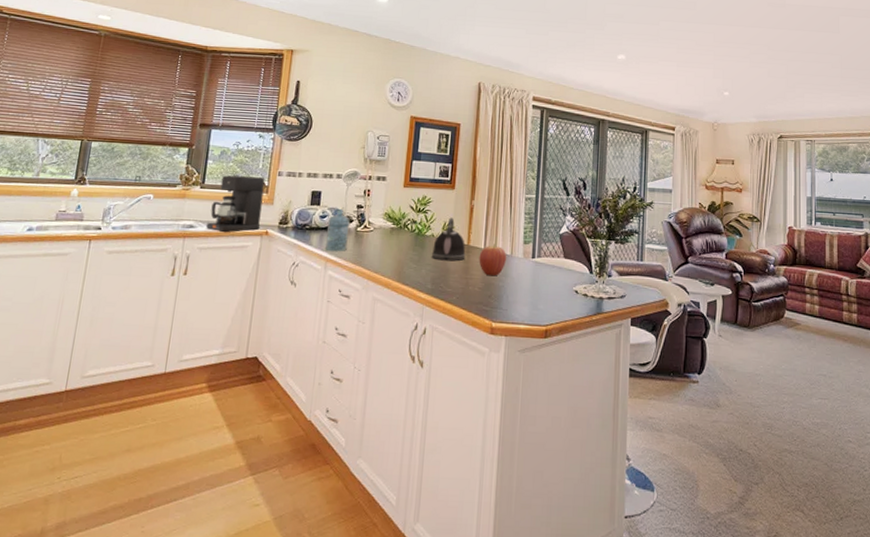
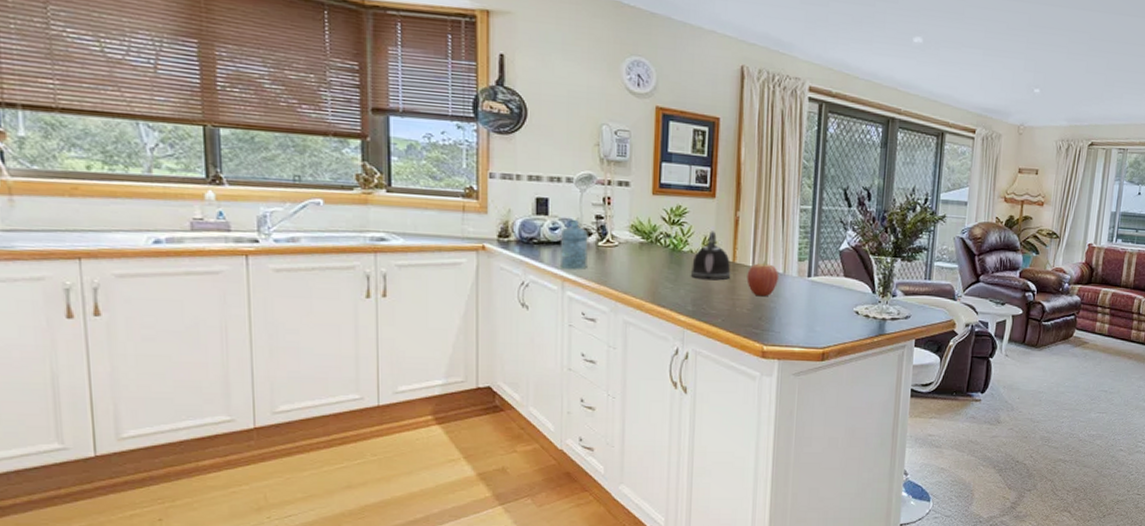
coffee maker: present [206,175,265,233] -> none [402,176,474,247]

